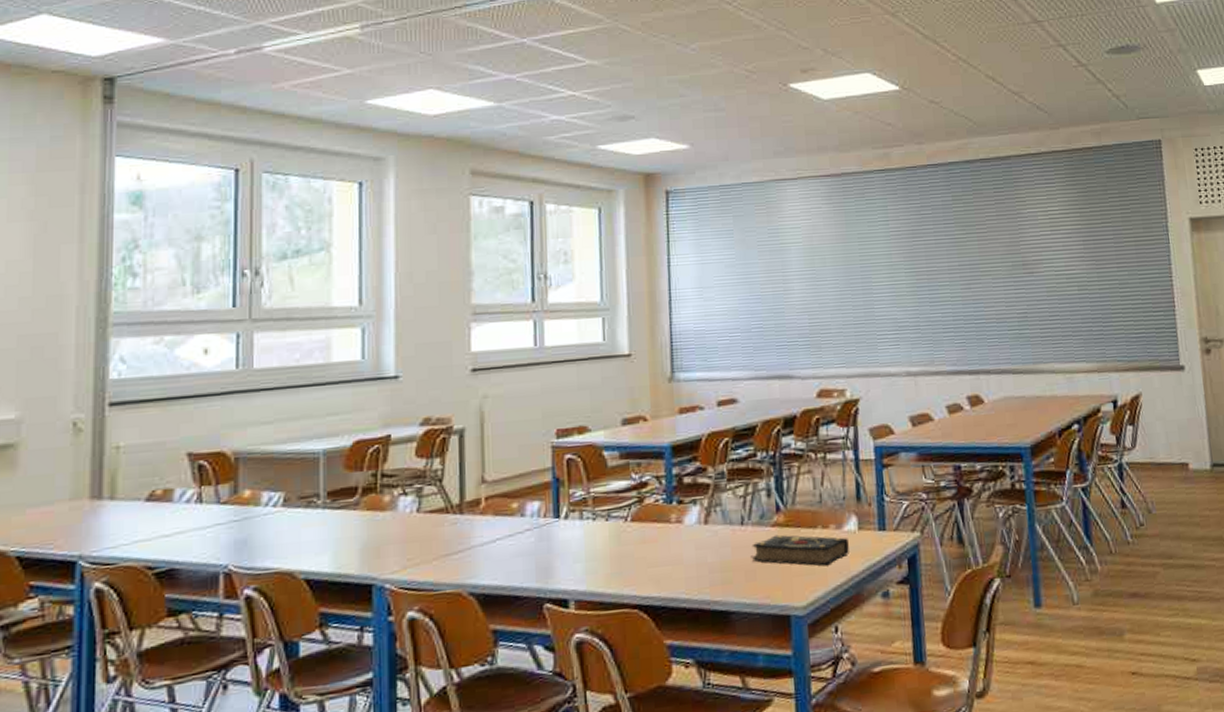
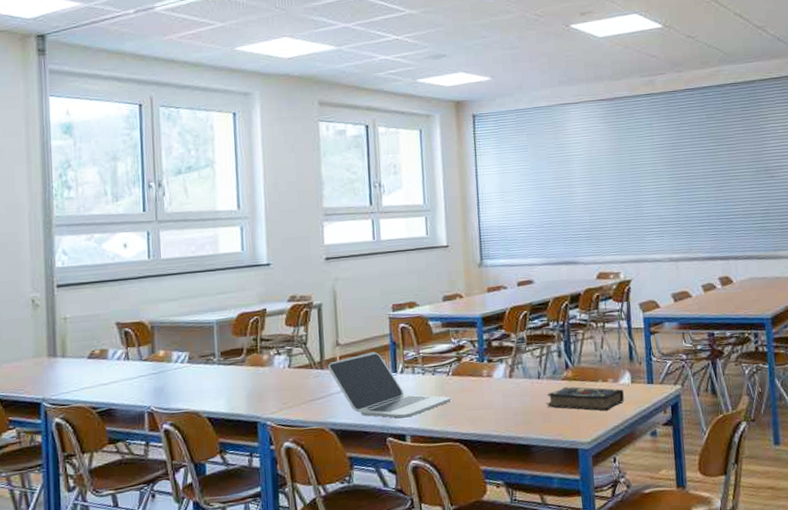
laptop: none [470,490,628,578] -> present [328,351,450,418]

